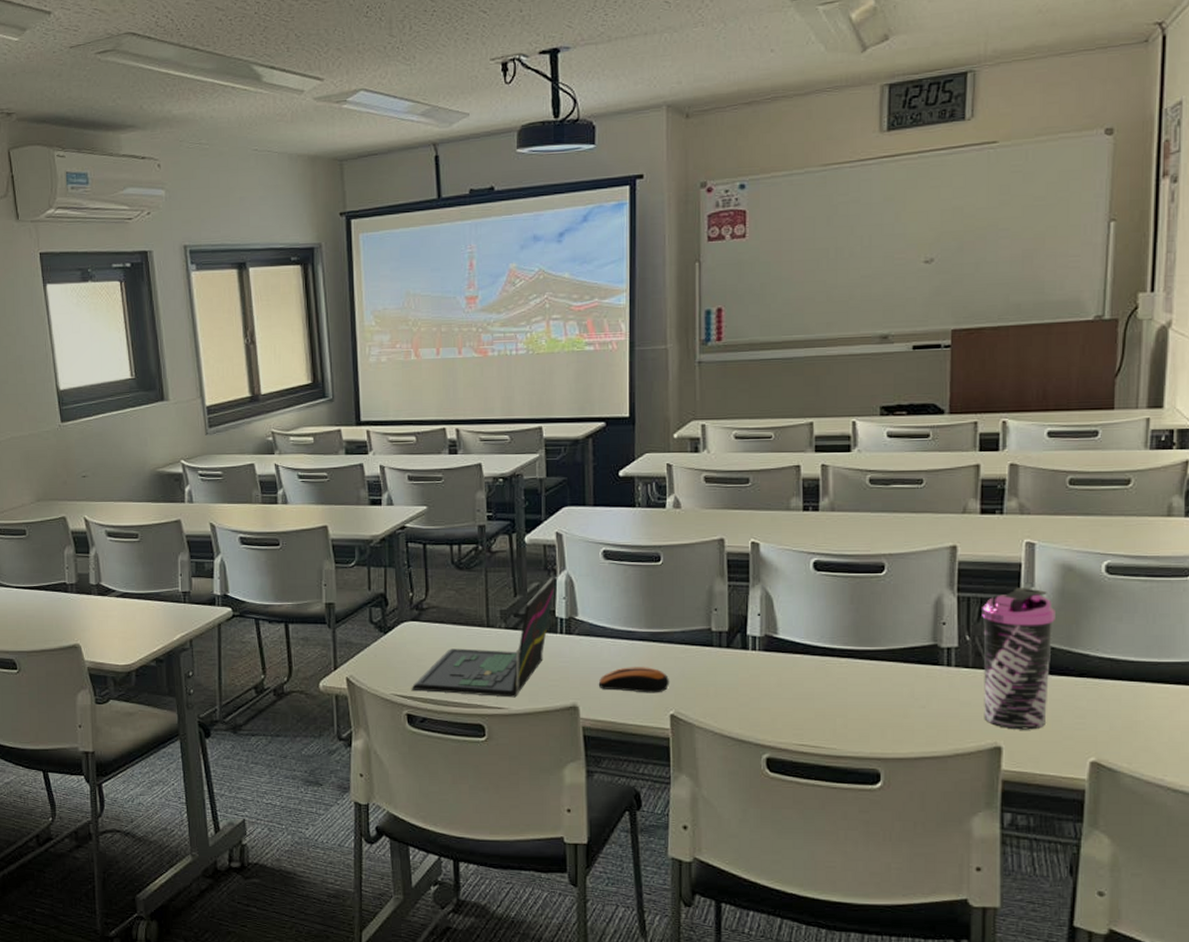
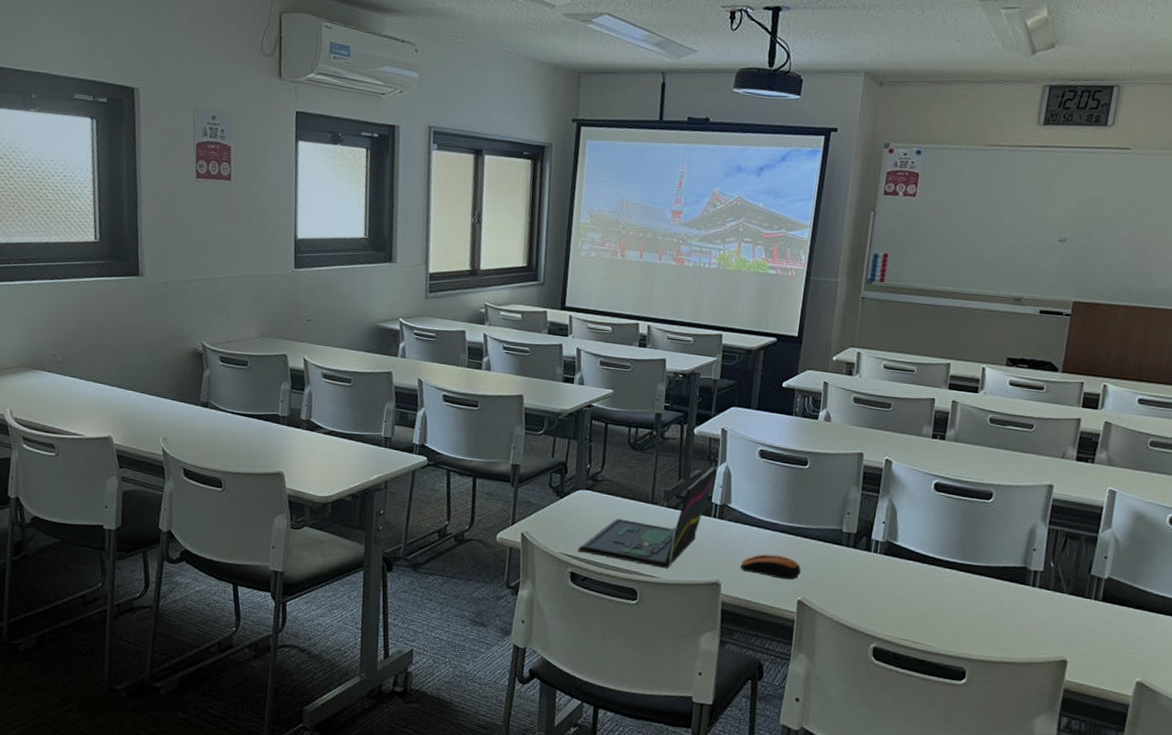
water bottle: present [982,588,1055,730] -> none [1056,527,1125,649]

